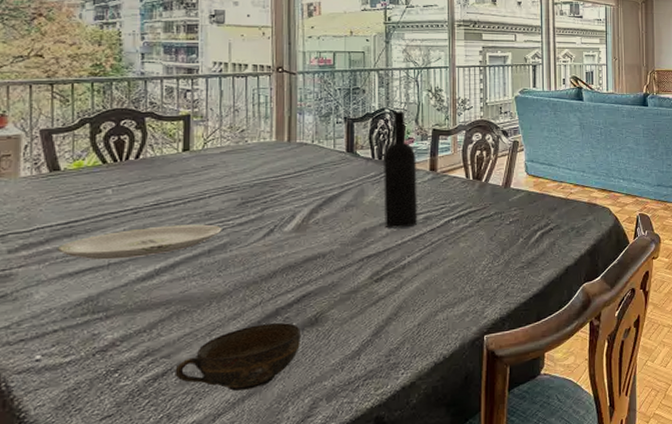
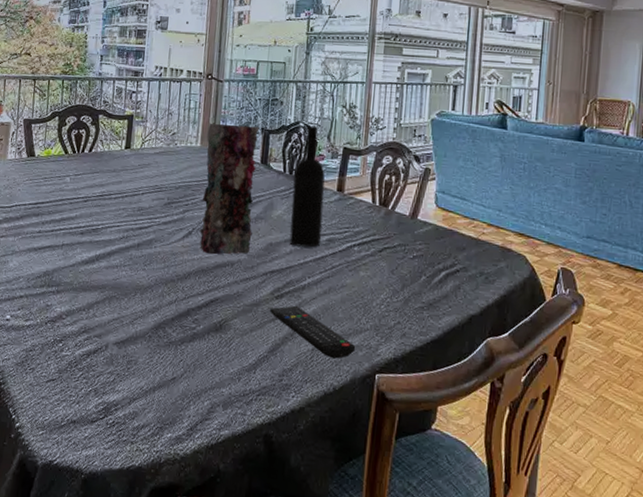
plate: present [56,224,222,260] -> none [27,215,150,242]
cup: present [175,323,302,391] -> none [103,321,207,382]
vase: none [282,116,343,249] -> present [200,123,260,255]
remote control: none [370,285,462,329] -> present [270,305,356,359]

